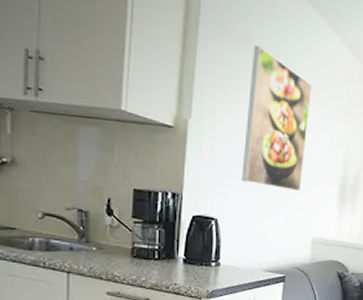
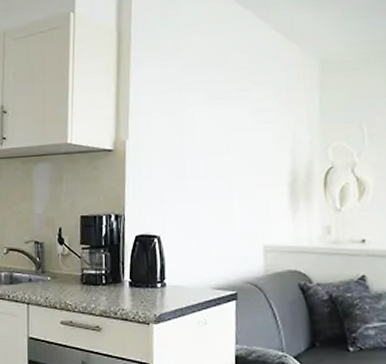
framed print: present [241,46,312,191] -> none [180,56,247,196]

